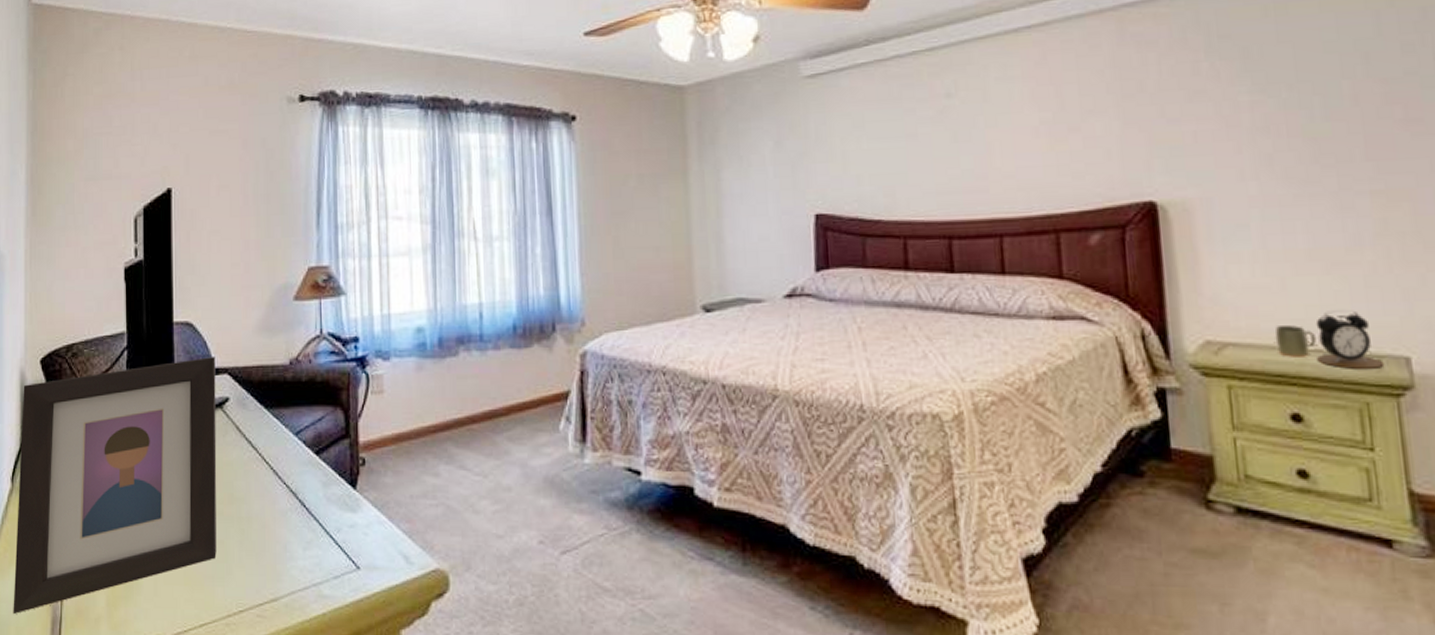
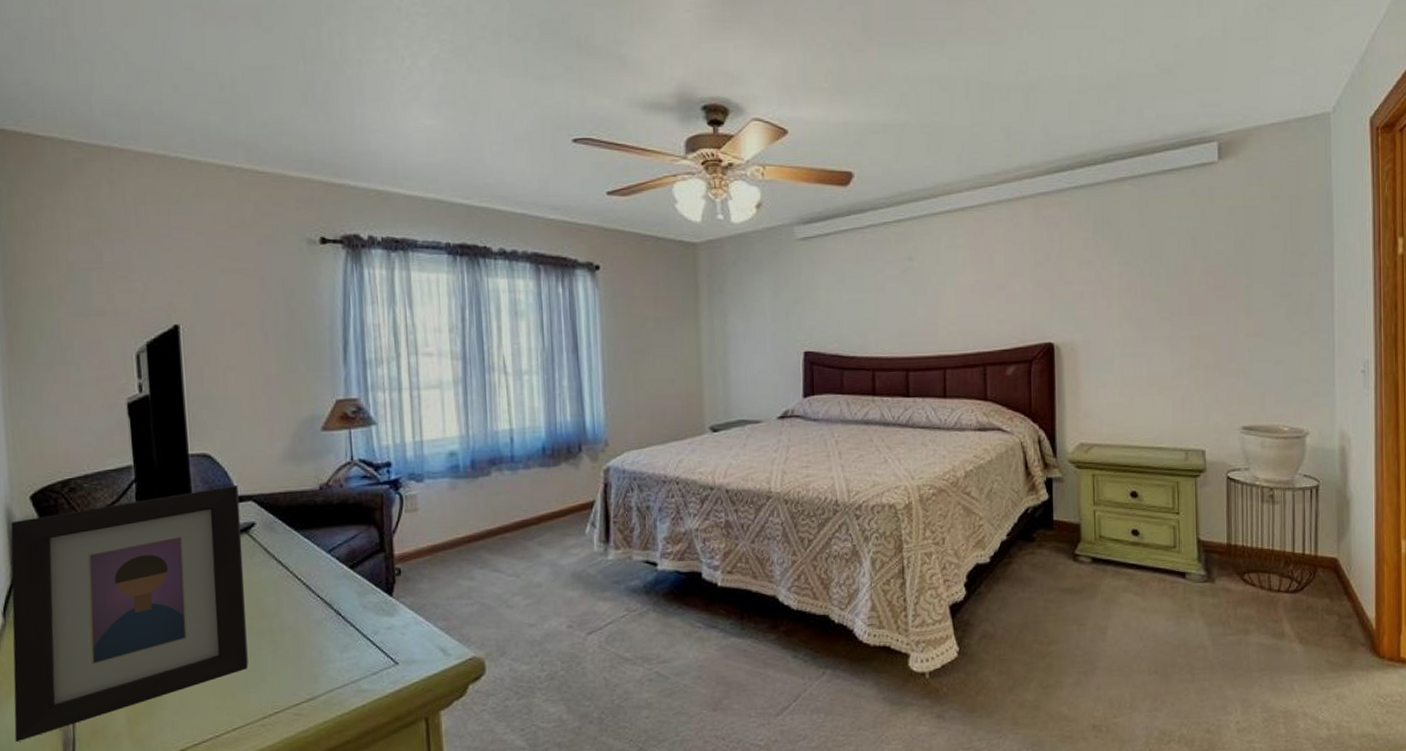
mug: present [1274,325,1316,357] -> none [1124,431,1149,453]
alarm clock: present [1315,309,1385,369] -> none [1149,418,1190,460]

